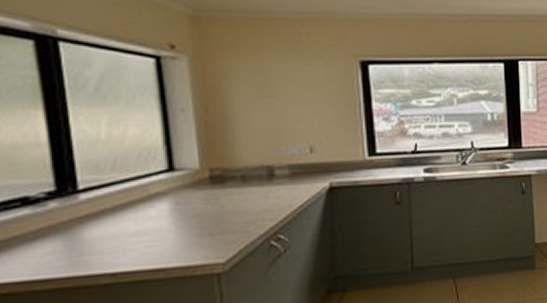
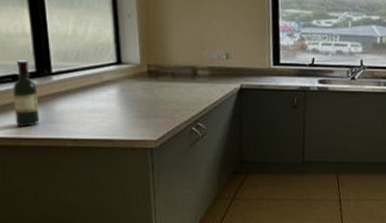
wine bottle: none [22,177,62,265] -> present [12,60,40,127]

